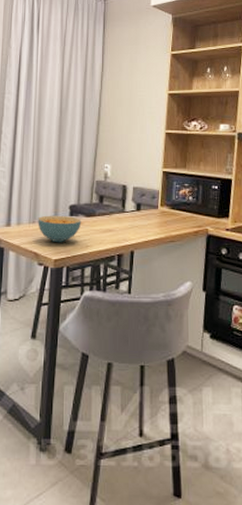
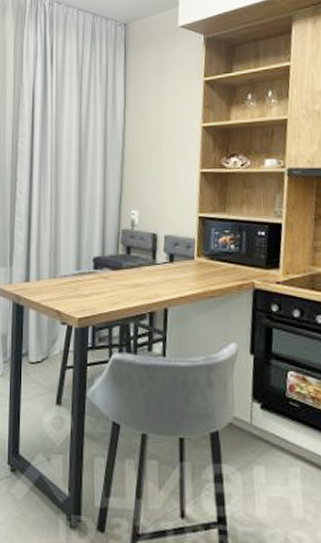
cereal bowl: present [38,215,82,243] -> none [59,269,107,300]

